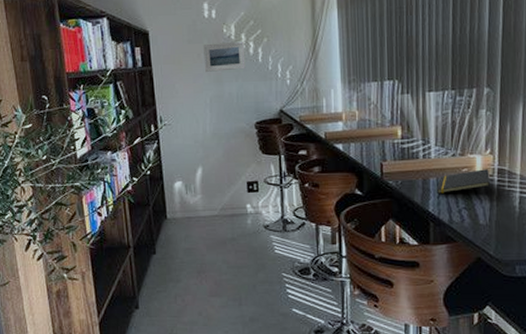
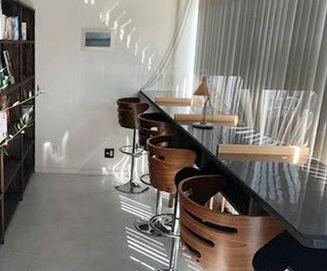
desk lamp: none [343,83,389,151] -> present [192,75,226,135]
notepad: present [437,169,490,193] -> none [260,158,305,175]

